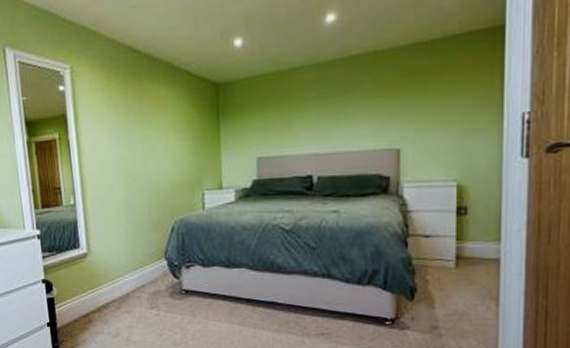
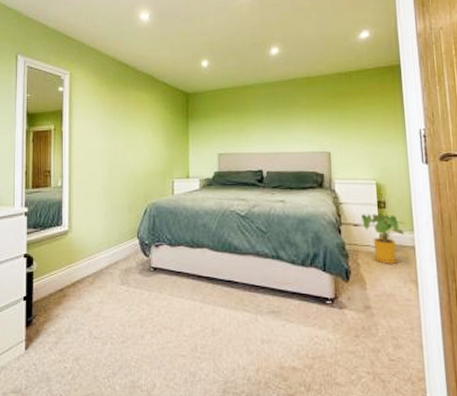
house plant: none [433,217,490,280] -> present [360,210,405,264]

